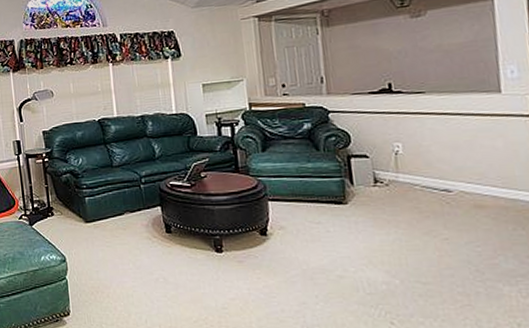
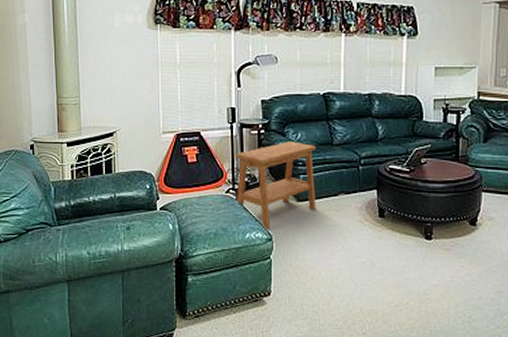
side table: none [24,166,104,252] -> present [236,141,317,230]

